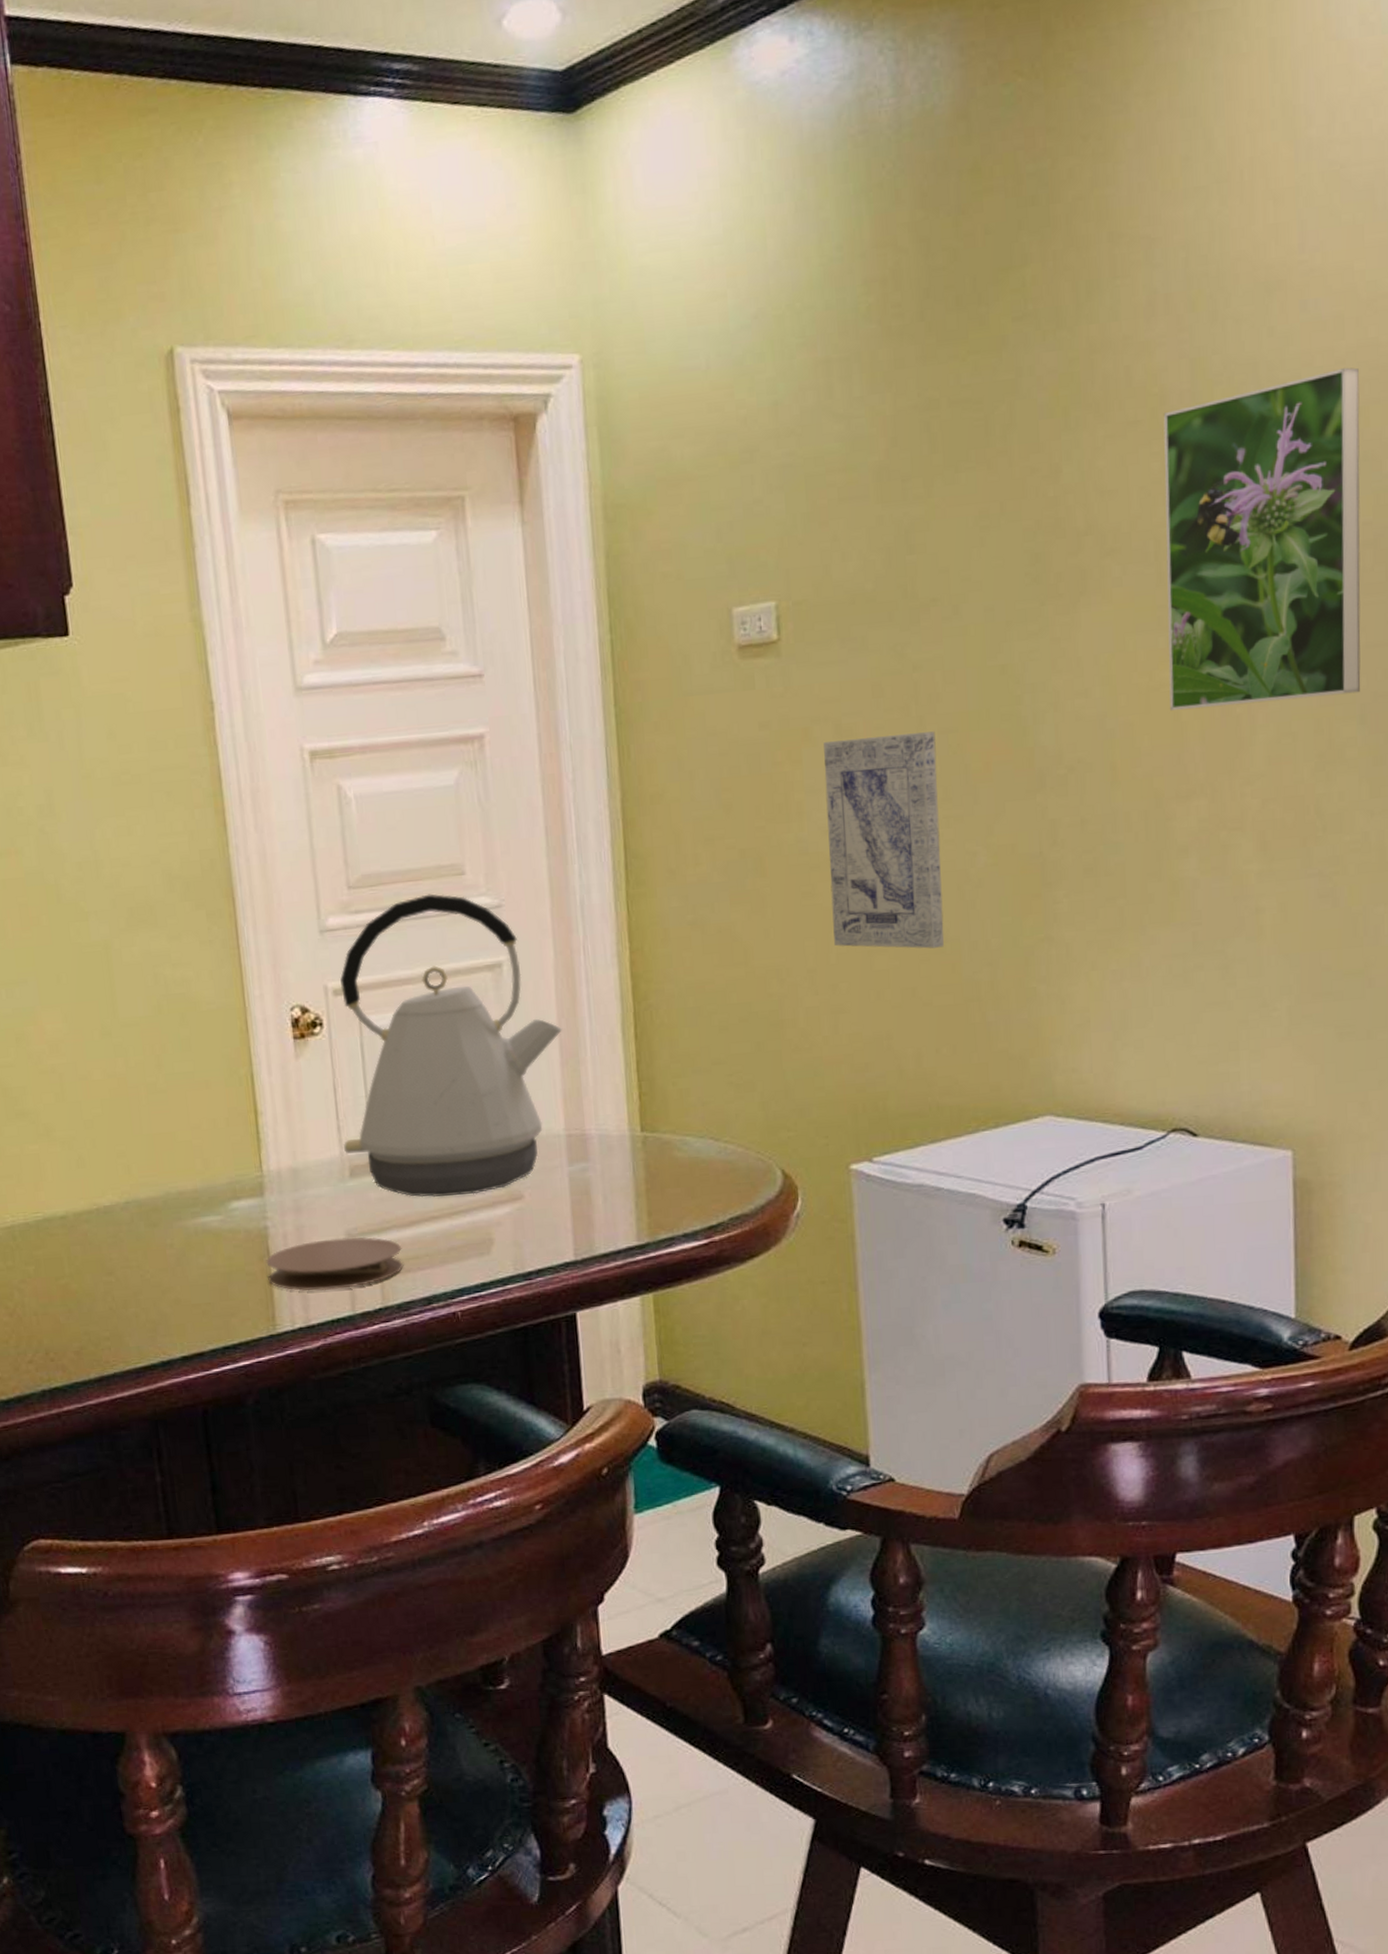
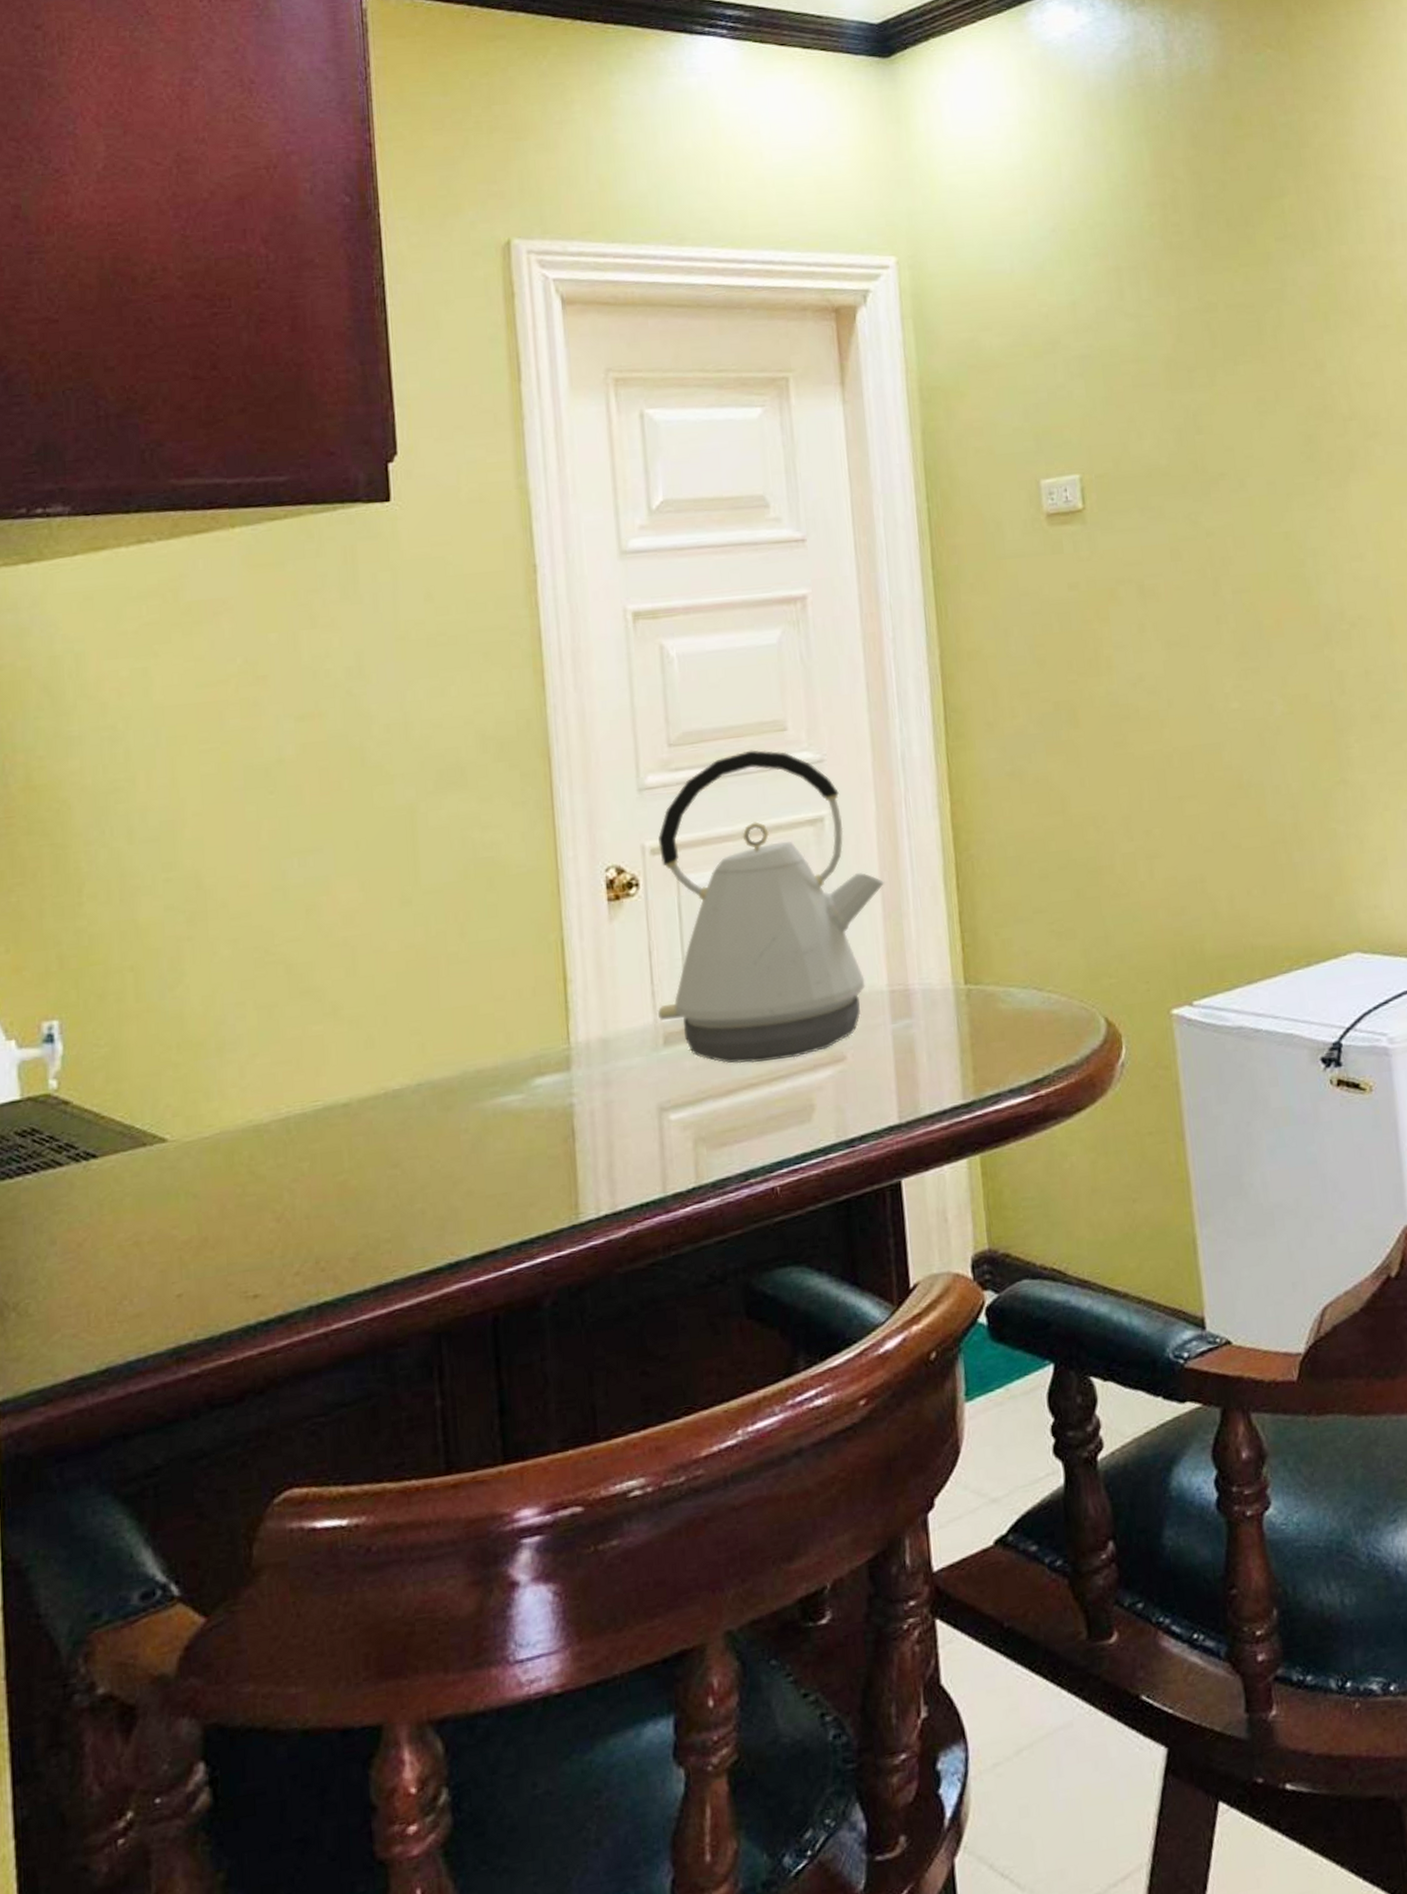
coaster: present [266,1236,404,1291] -> none [570,1109,720,1173]
wall art: present [824,731,944,949] -> none [1128,591,1249,794]

